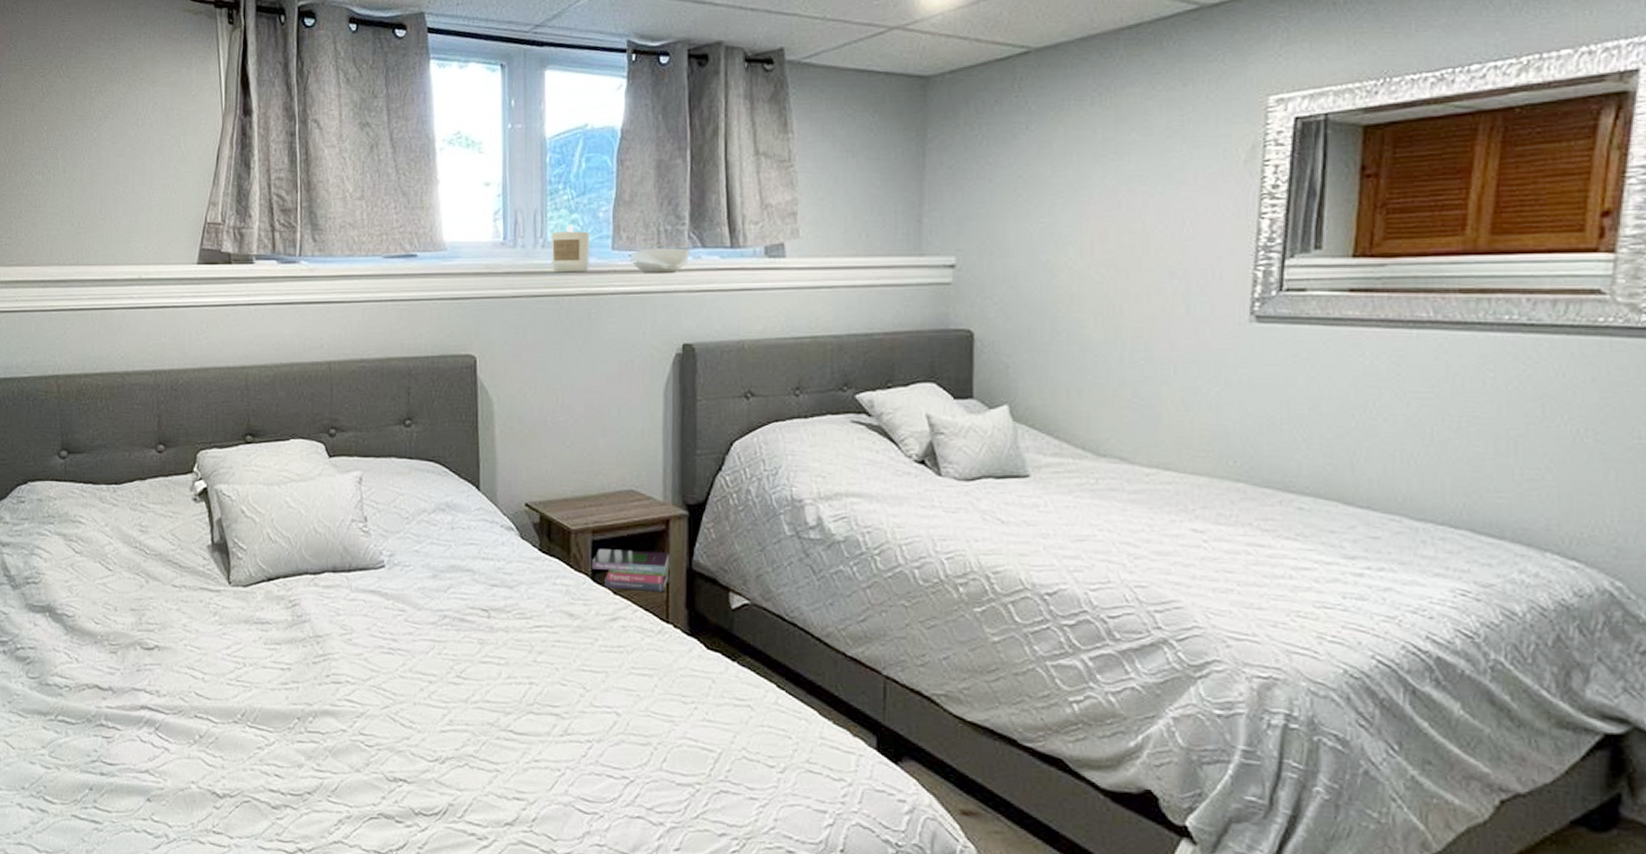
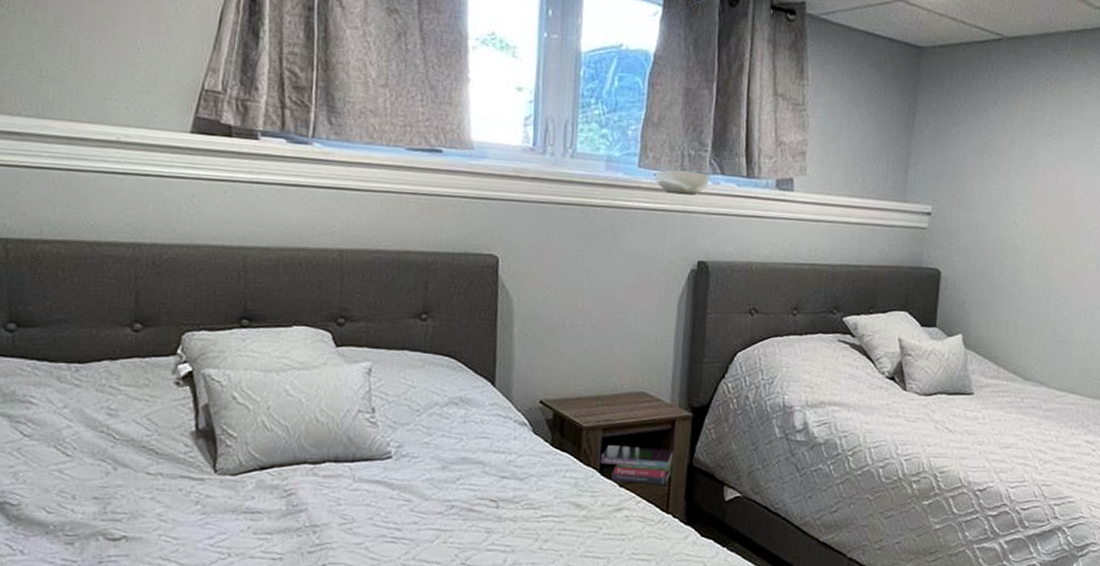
candle: present [551,225,590,273] -> none [579,139,618,186]

